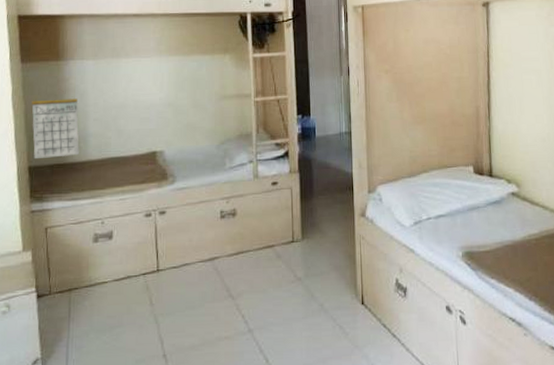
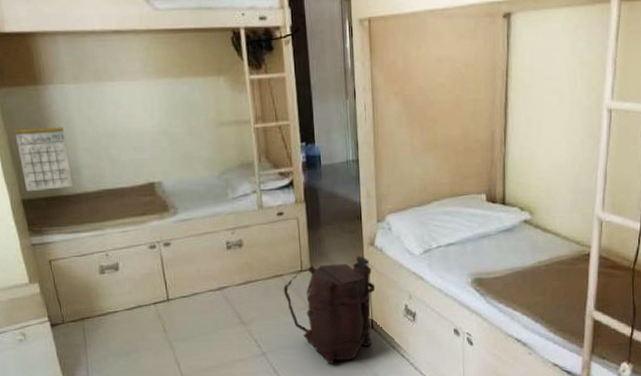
backpack: none [273,227,366,343] -> present [283,256,376,364]

